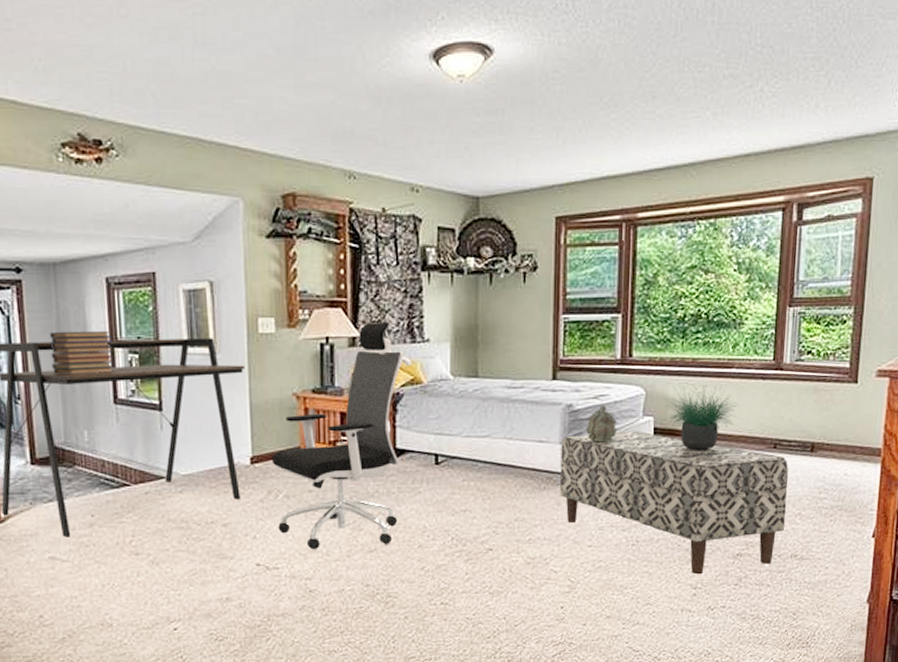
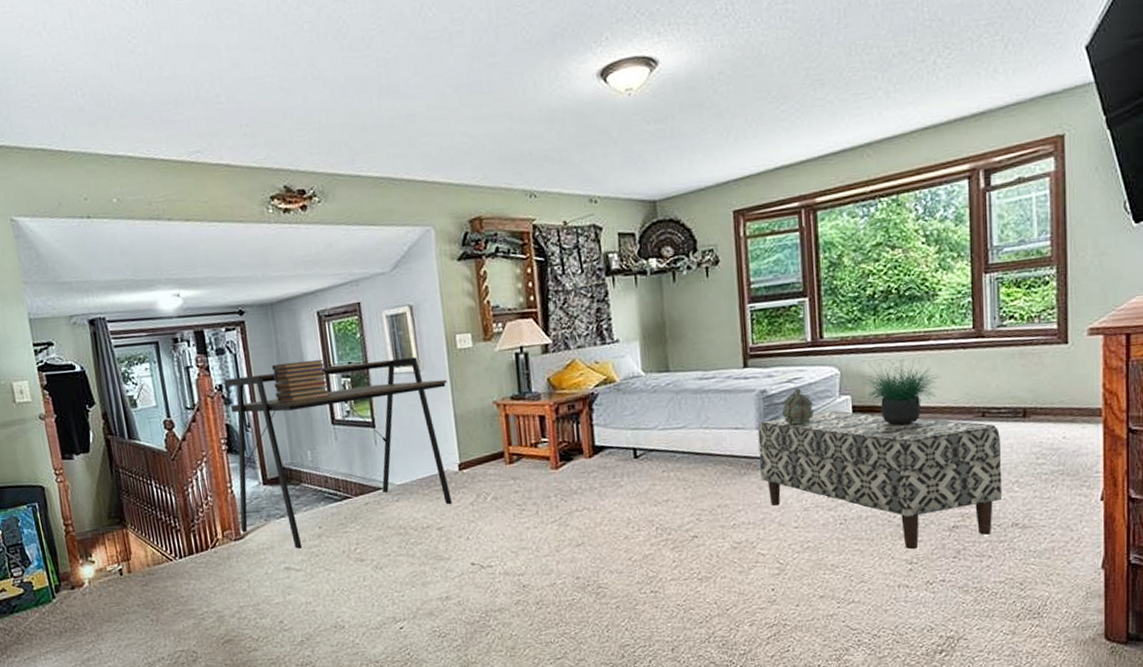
office chair: present [271,322,412,550] -> none [478,327,604,548]

